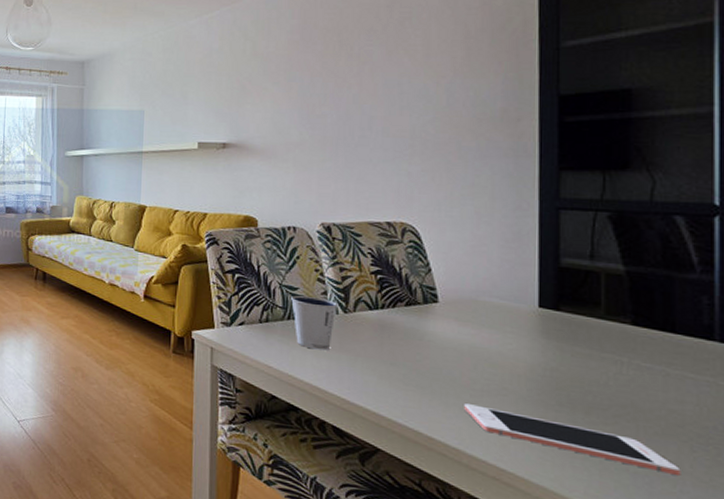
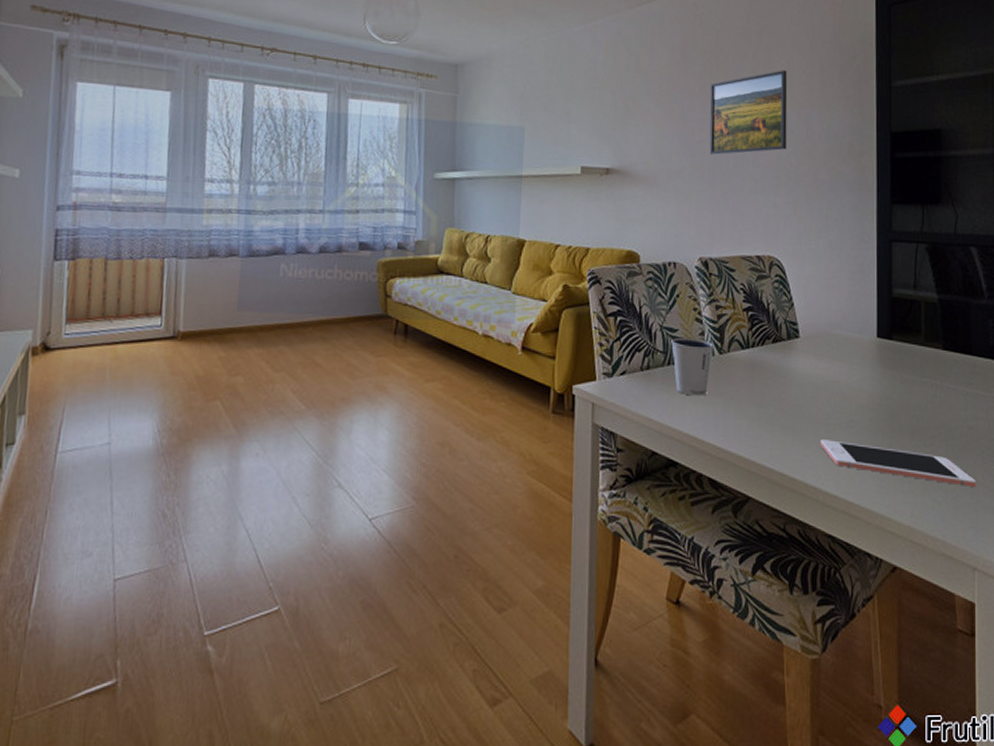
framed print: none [332,41,424,127] -> present [709,70,788,155]

